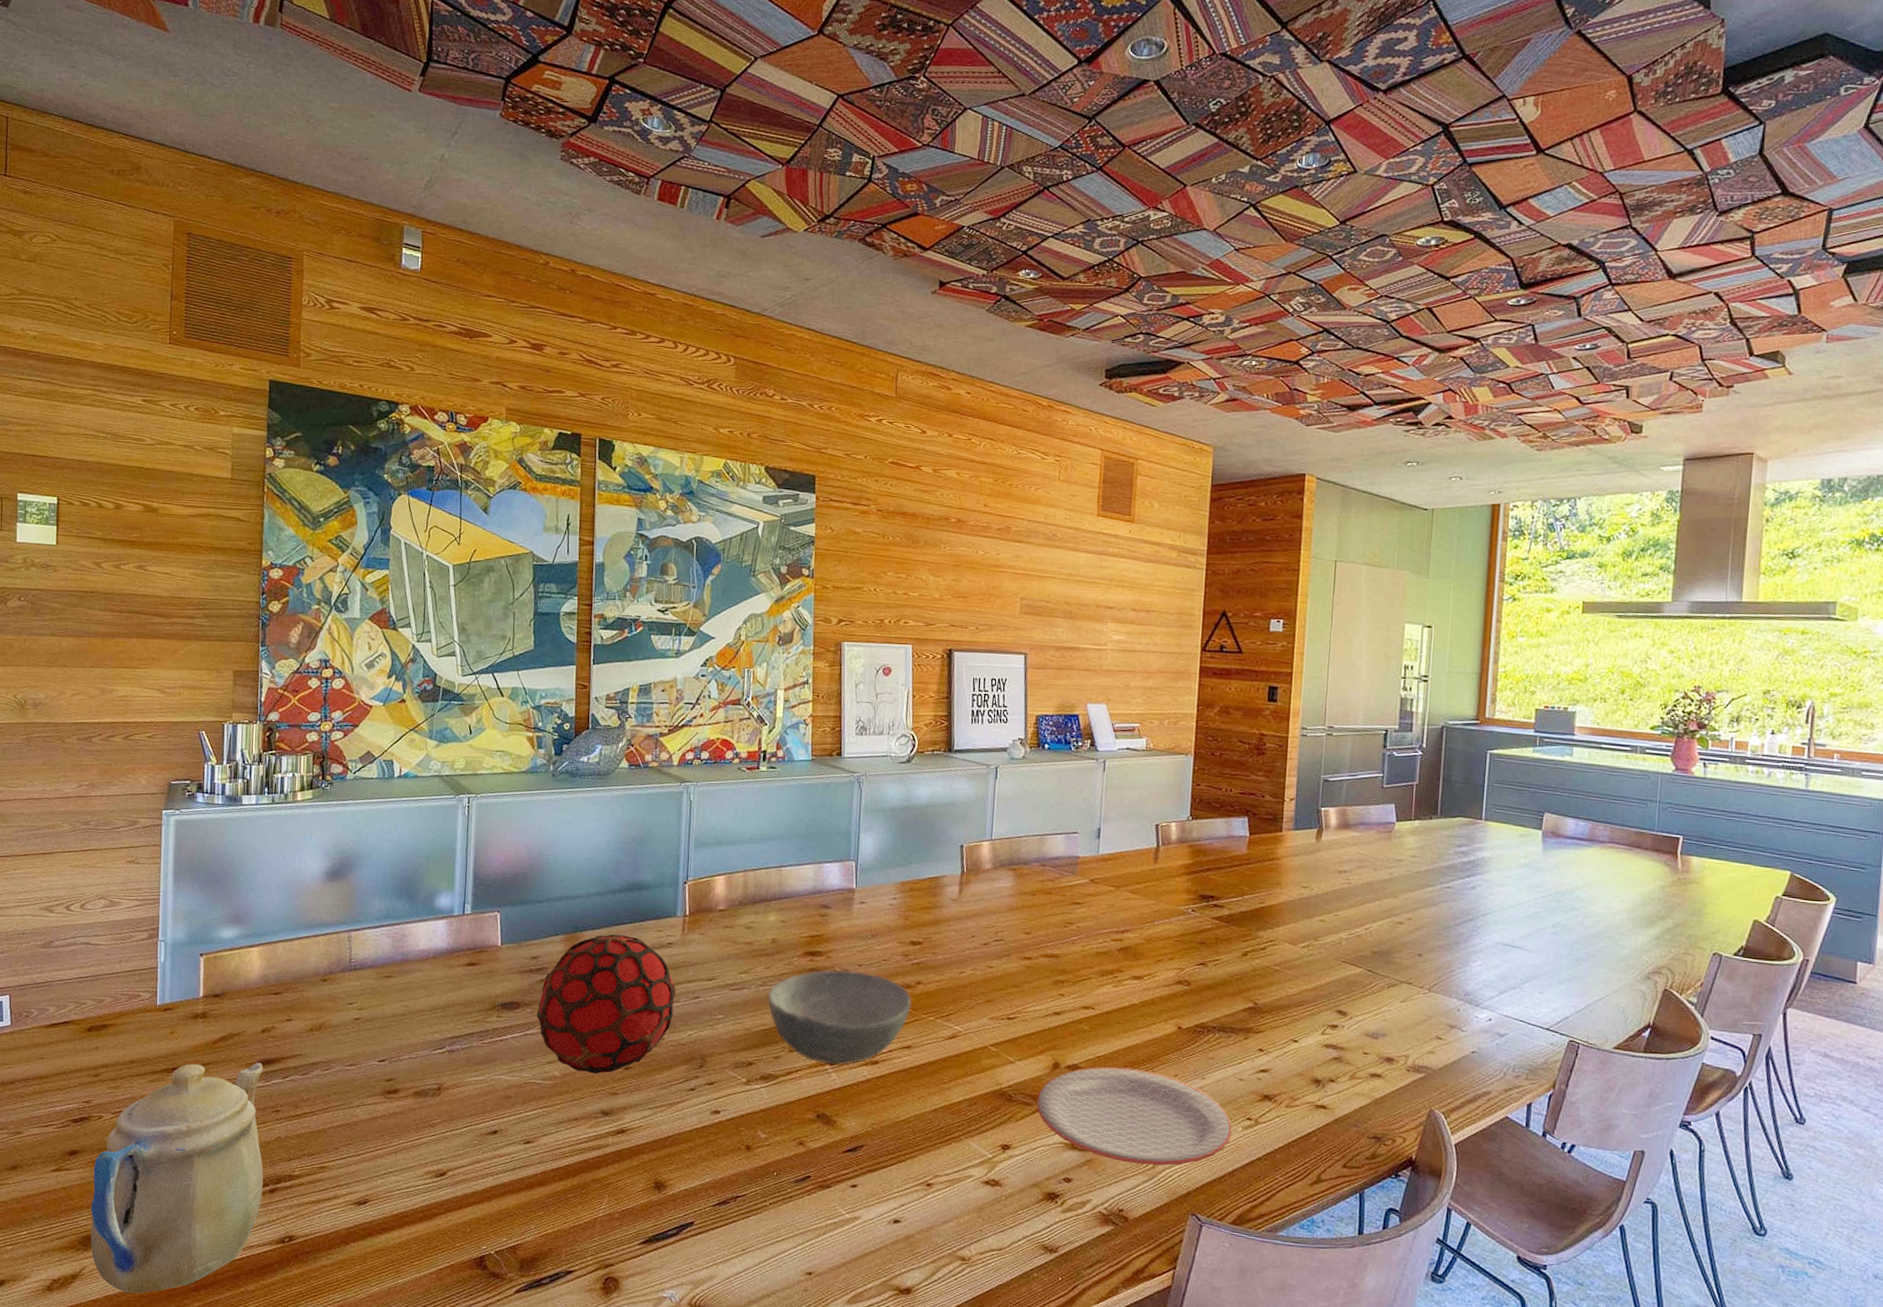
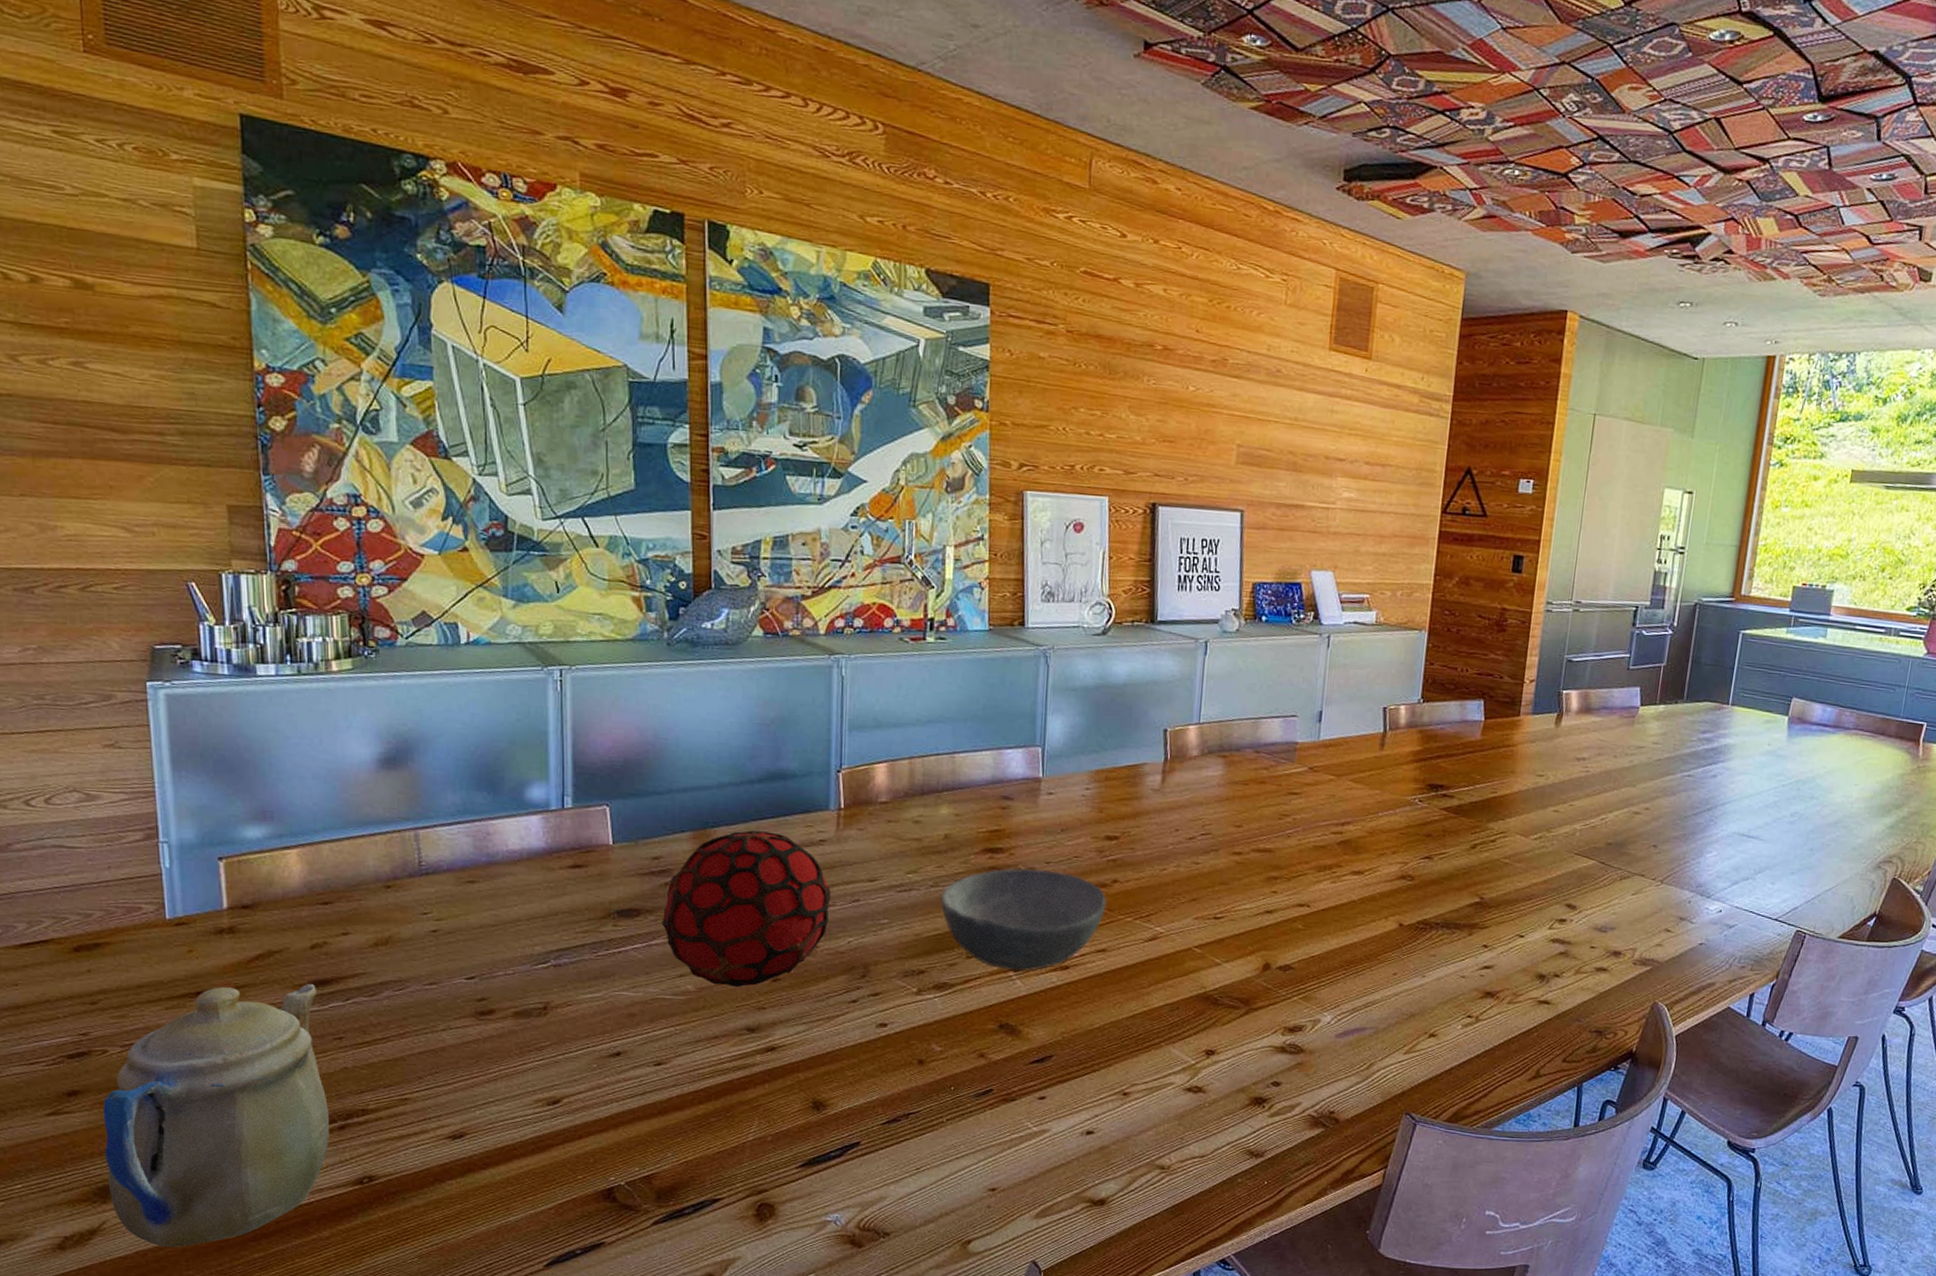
plate: present [1036,1067,1232,1166] -> none [1244,967,1451,1067]

